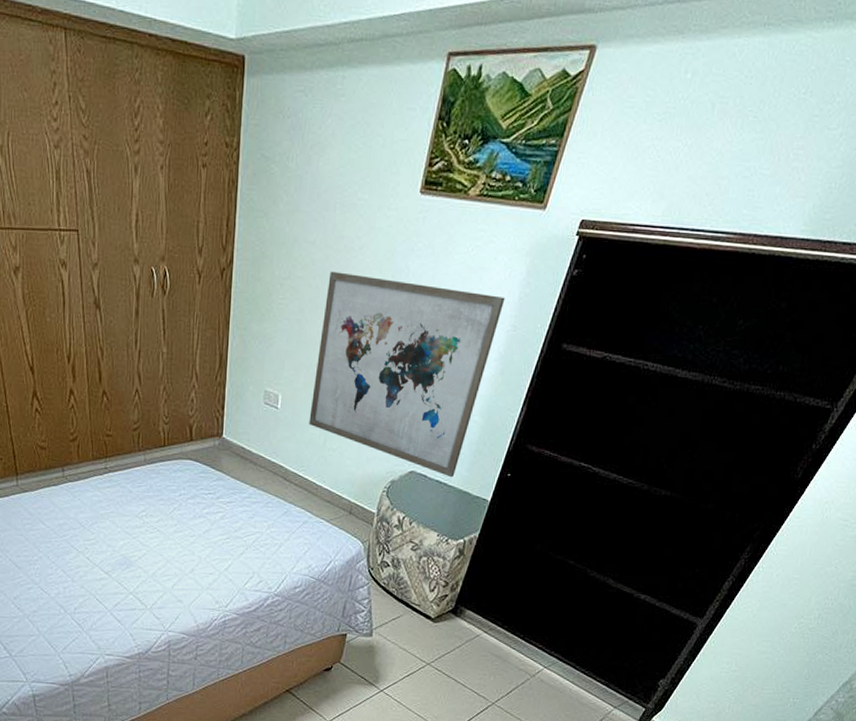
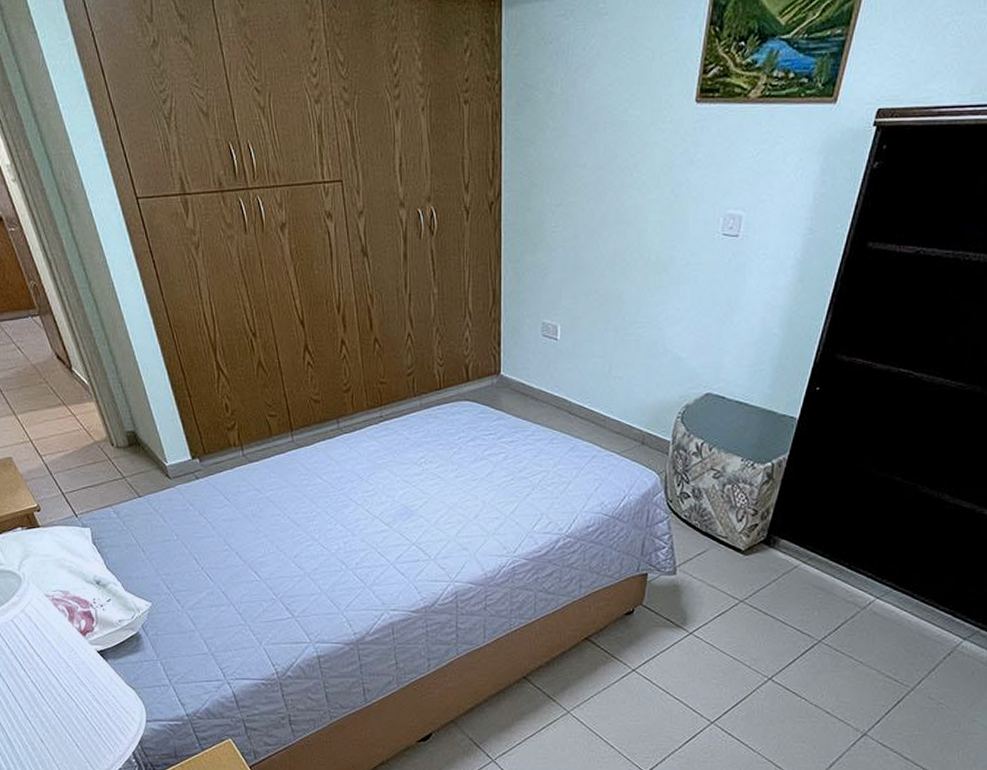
wall art: present [309,271,506,478] -> none [592,192,799,397]

